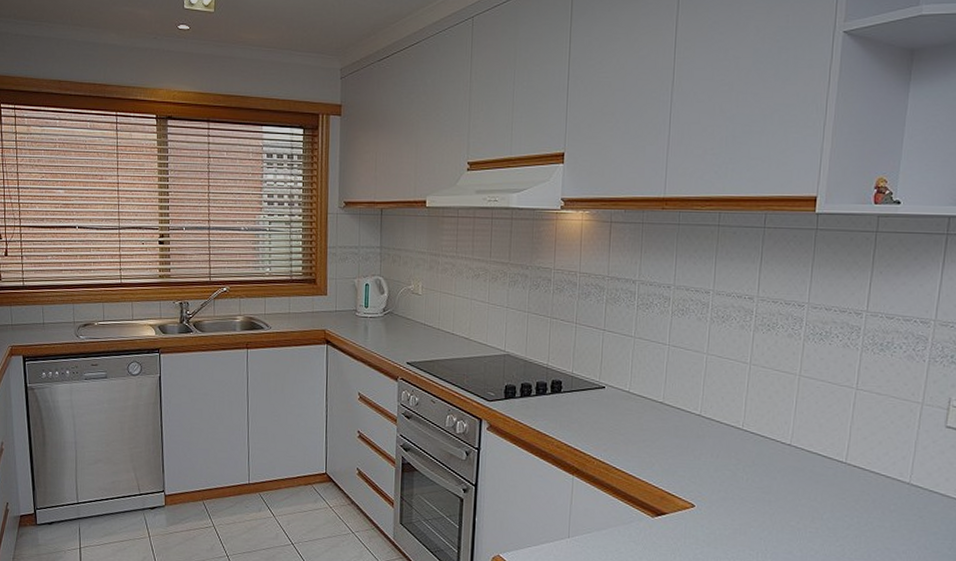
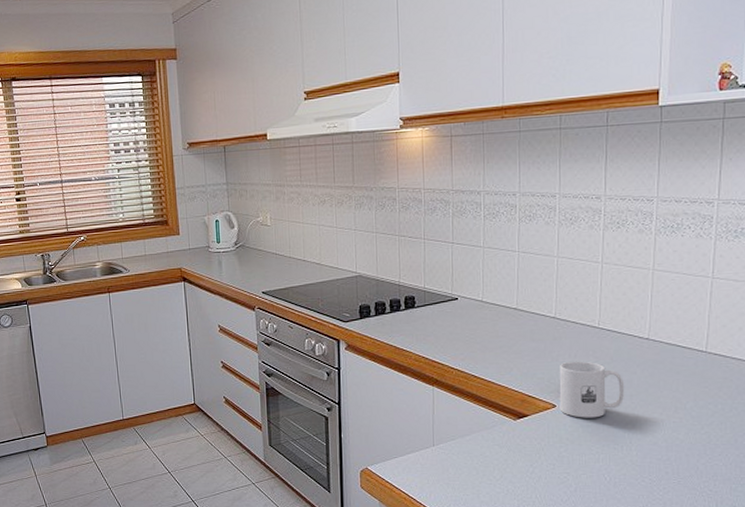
mug: none [698,461,765,522] -> present [559,361,625,418]

